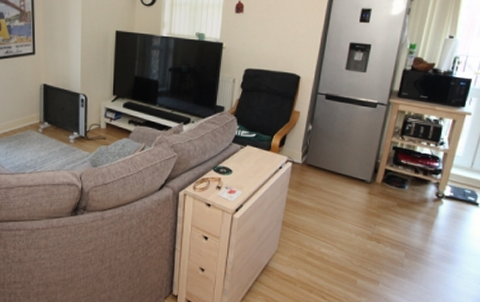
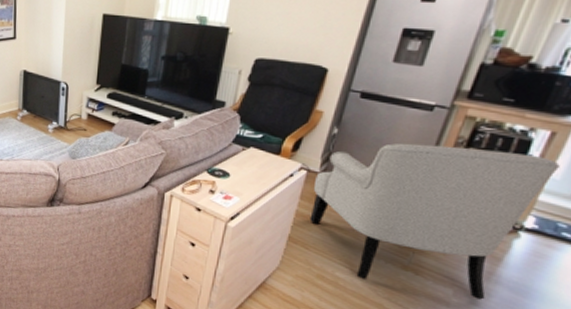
chair: none [297,134,461,258] -> present [309,143,560,300]

